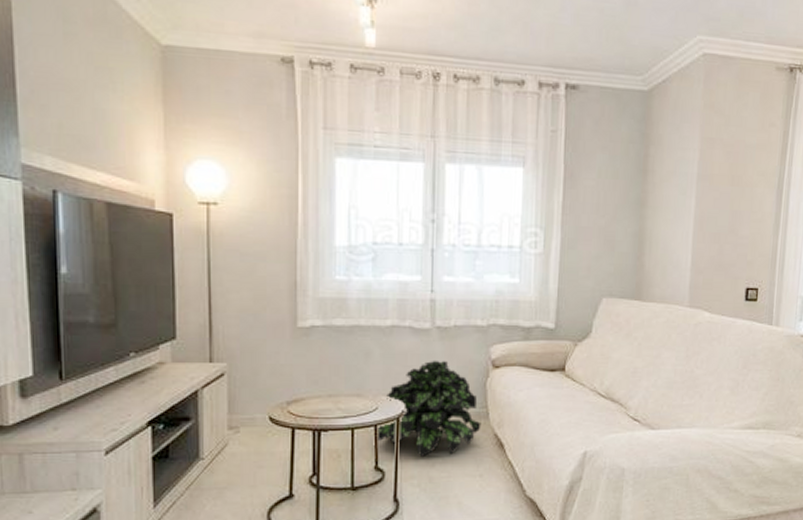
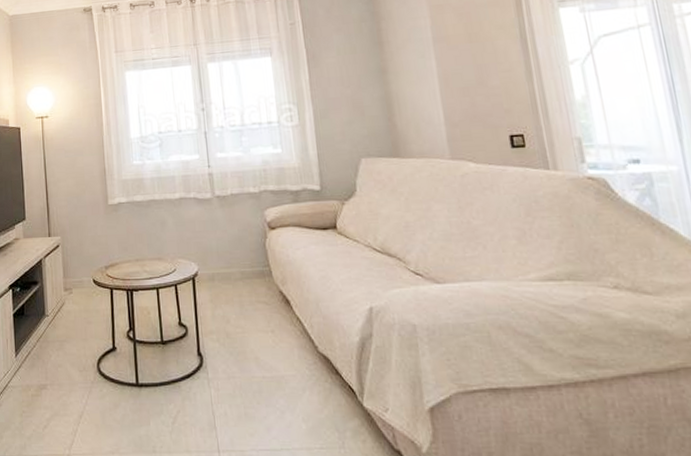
potted plant: present [375,360,482,456] -> none [175,225,267,313]

